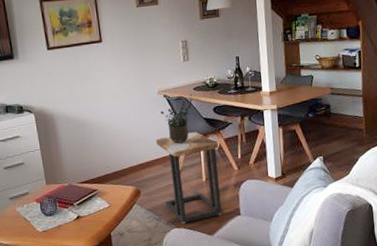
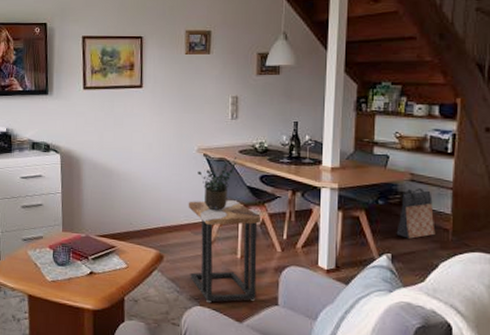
bag: none [324,99,354,142] -> present [396,188,436,239]

